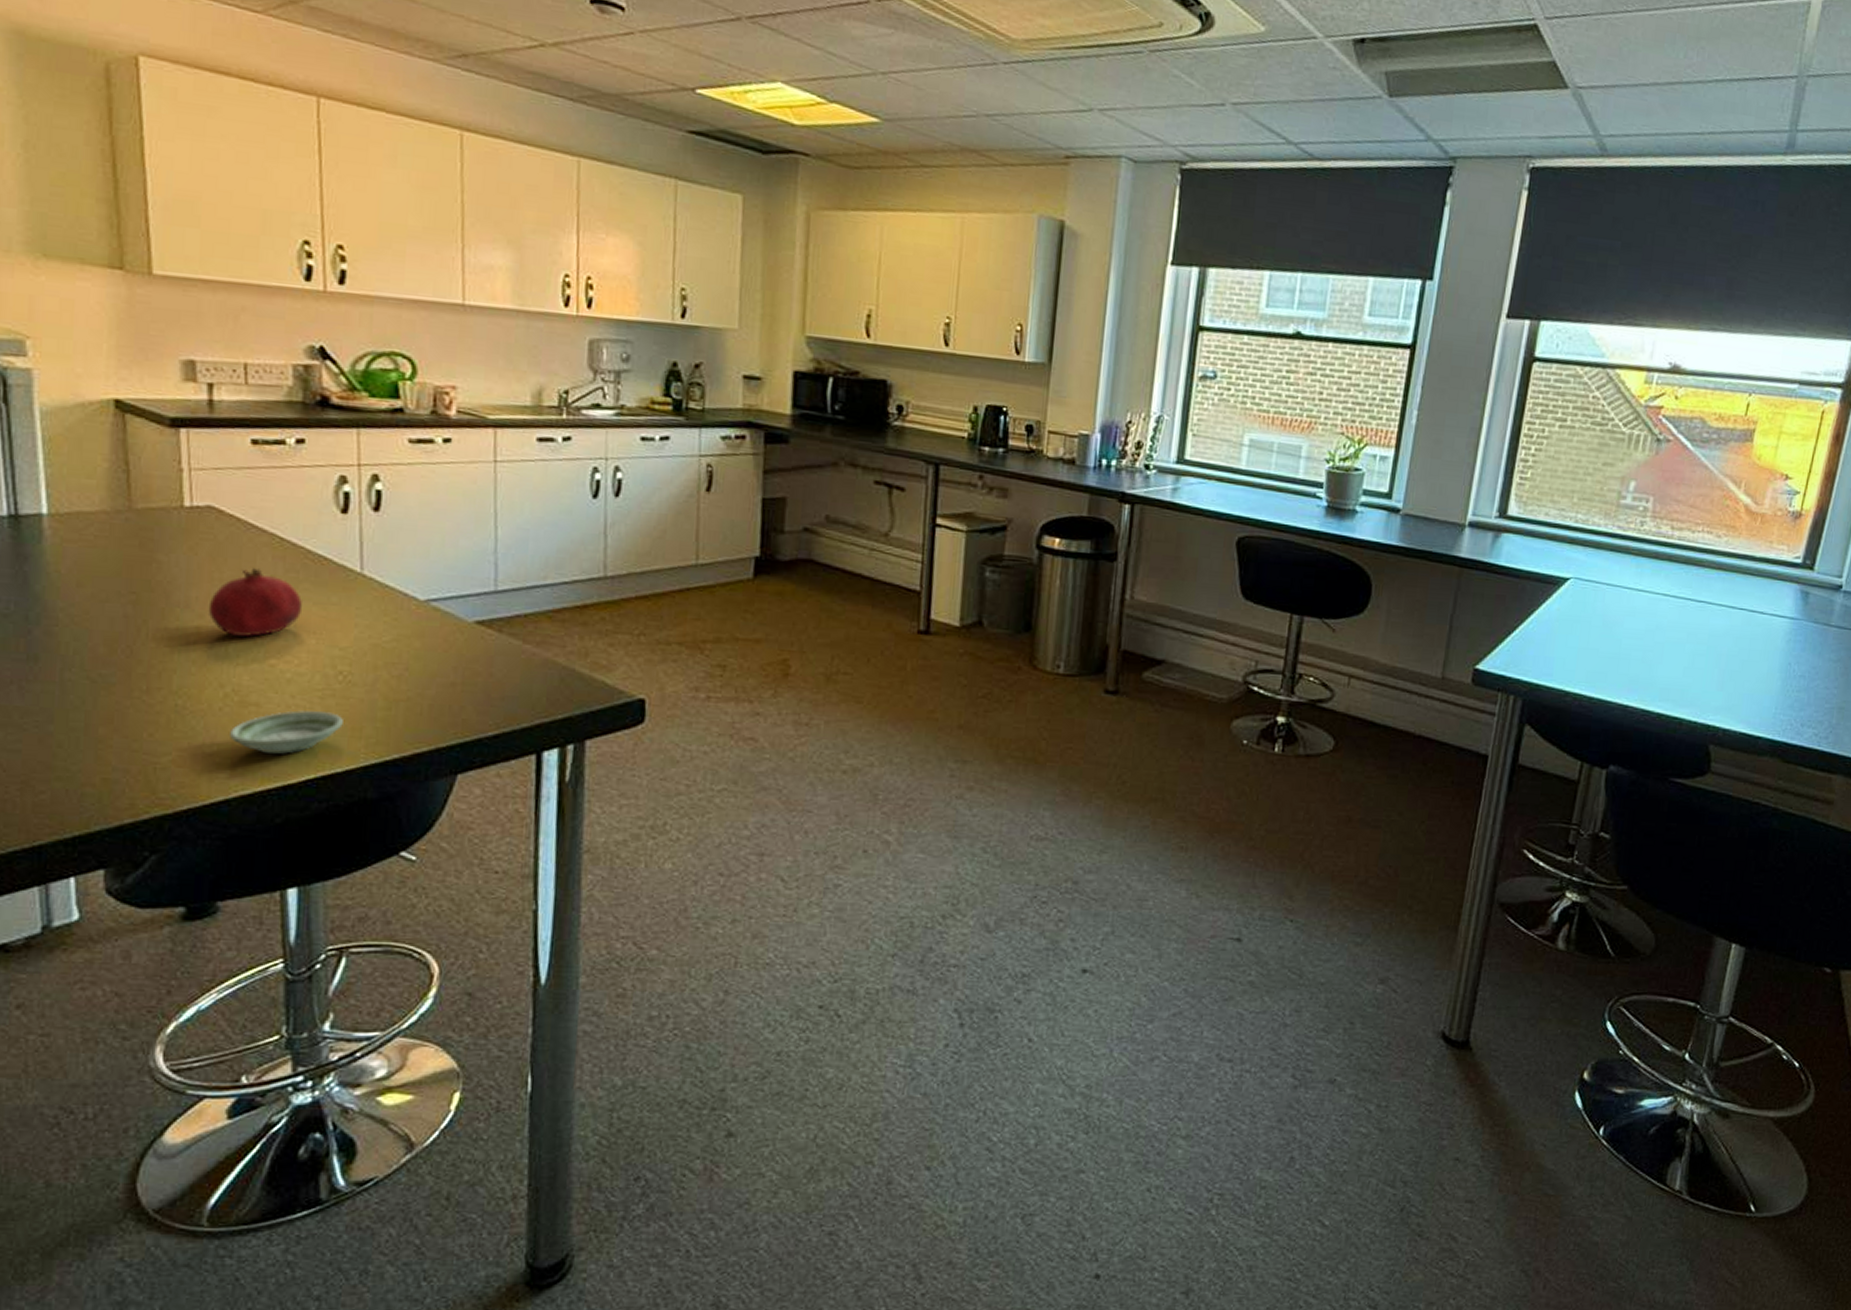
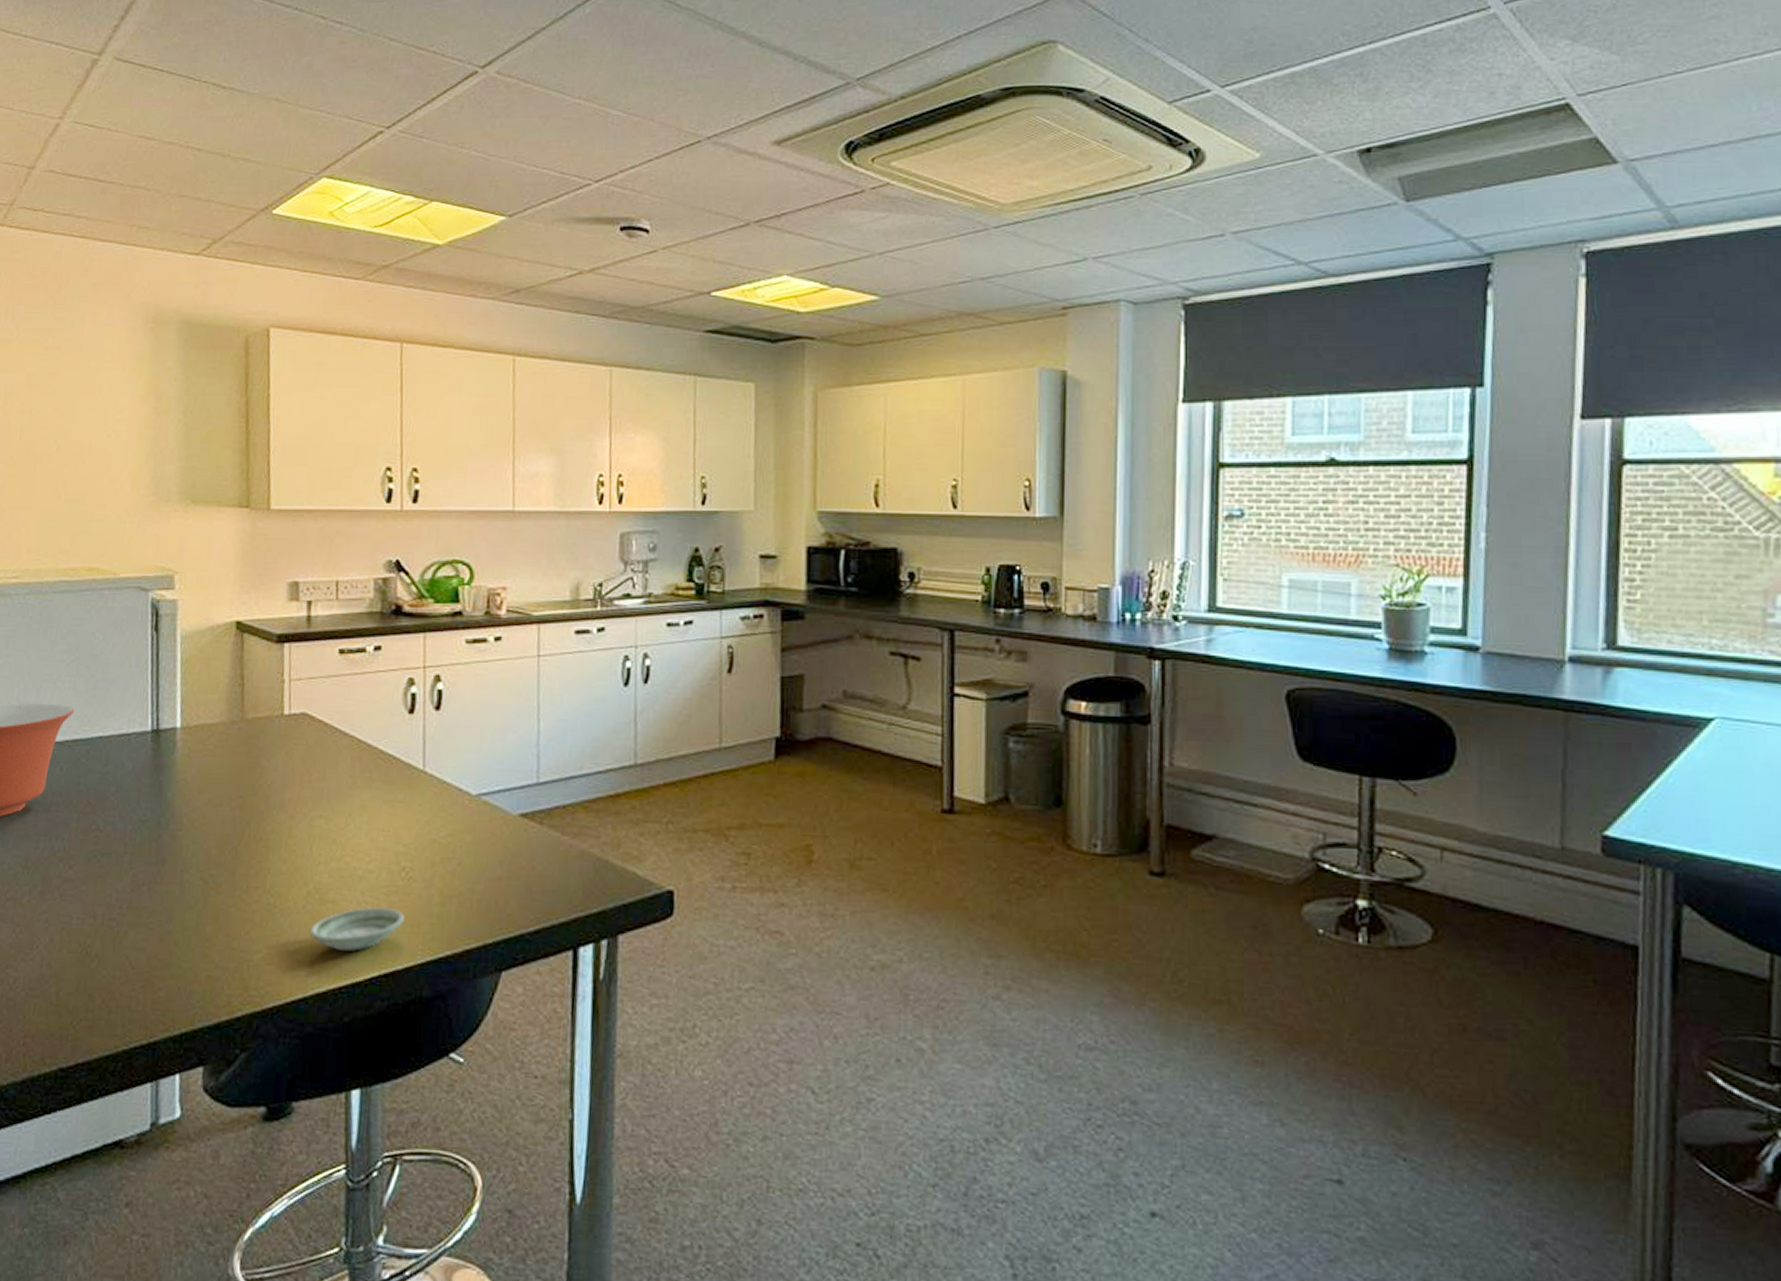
fruit: present [207,567,302,638] -> none [297,768,374,837]

